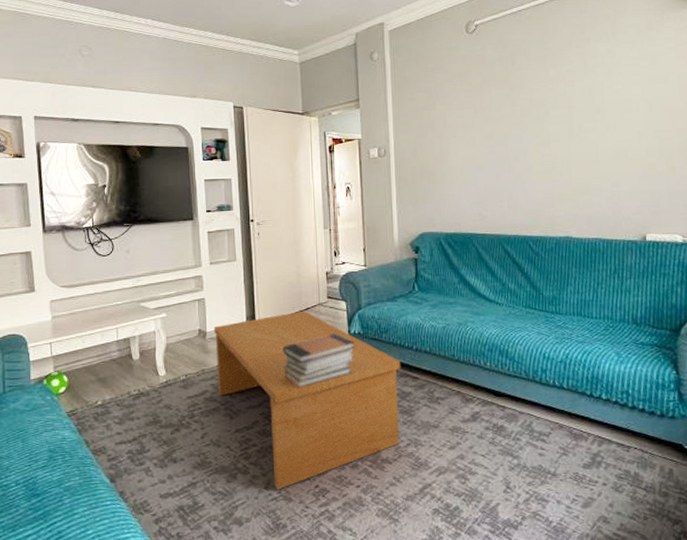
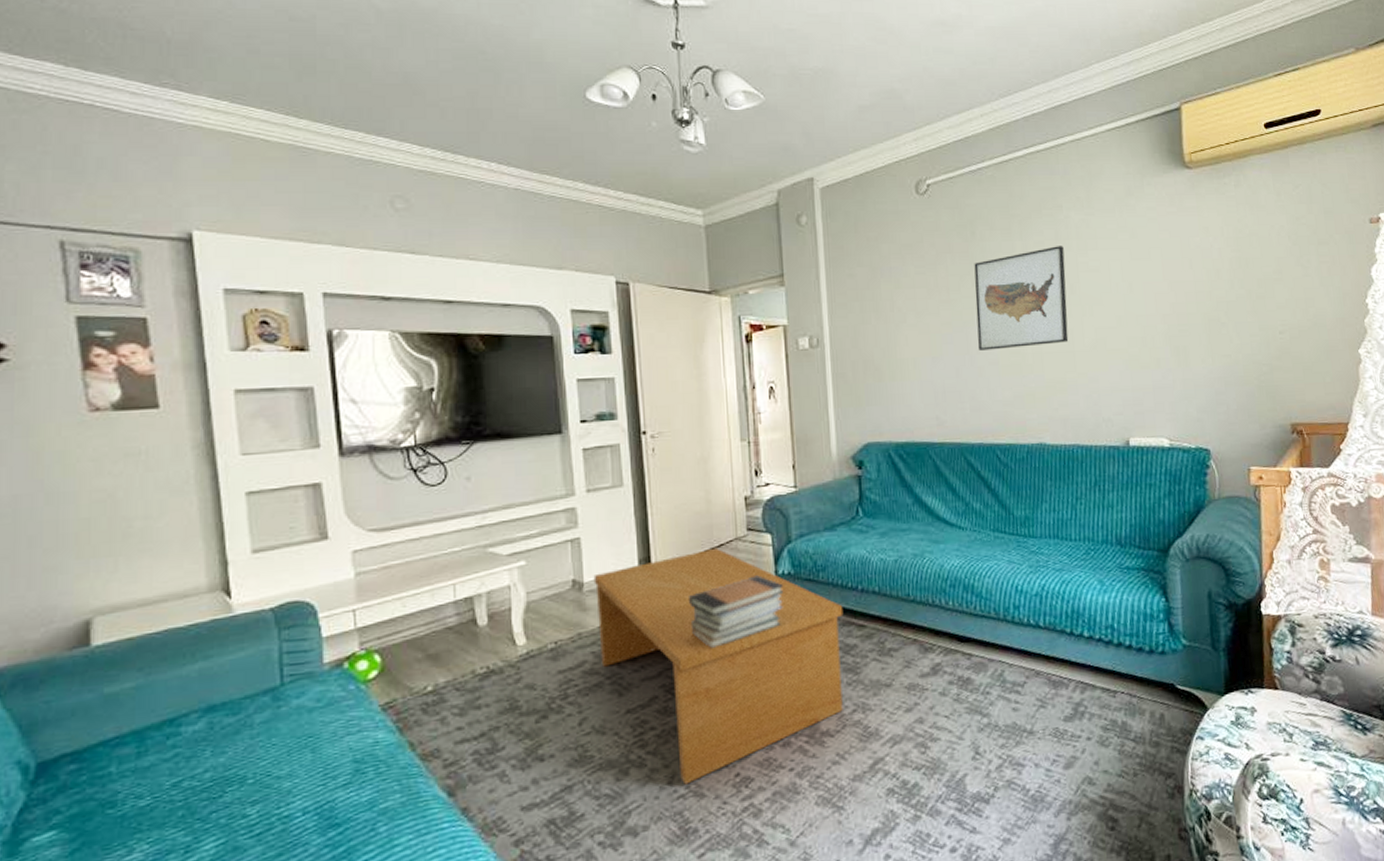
wall art: none [513,72,594,159] -> present [974,246,1069,350]

